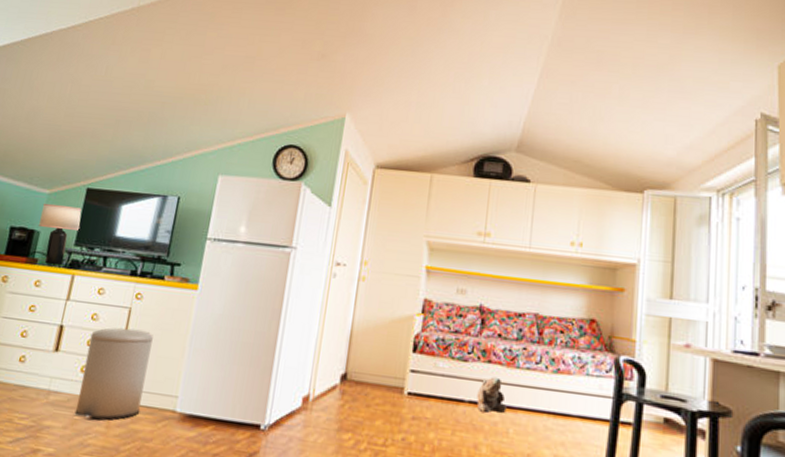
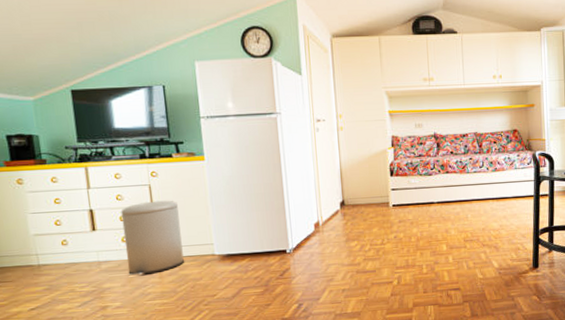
table lamp: present [37,203,82,266] -> none [31,108,78,163]
stuffed animal: present [476,377,507,414] -> none [442,182,464,208]

